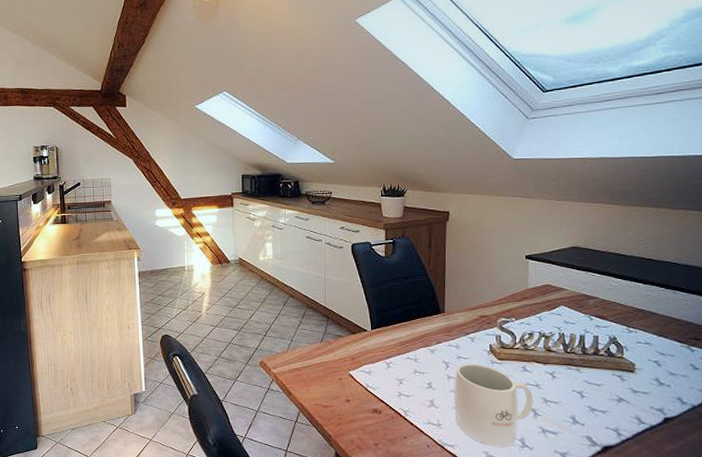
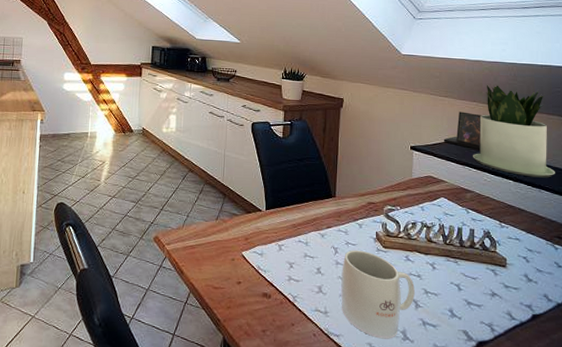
photo frame: none [562,214,606,255] -> present [443,111,482,151]
planter: none [597,182,693,278] -> present [473,84,555,178]

